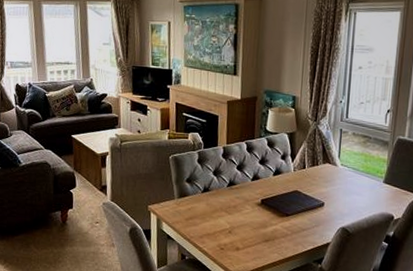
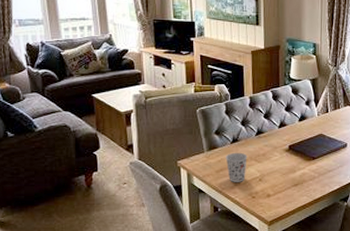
cup: none [195,201,218,233] -> present [225,152,248,182]

